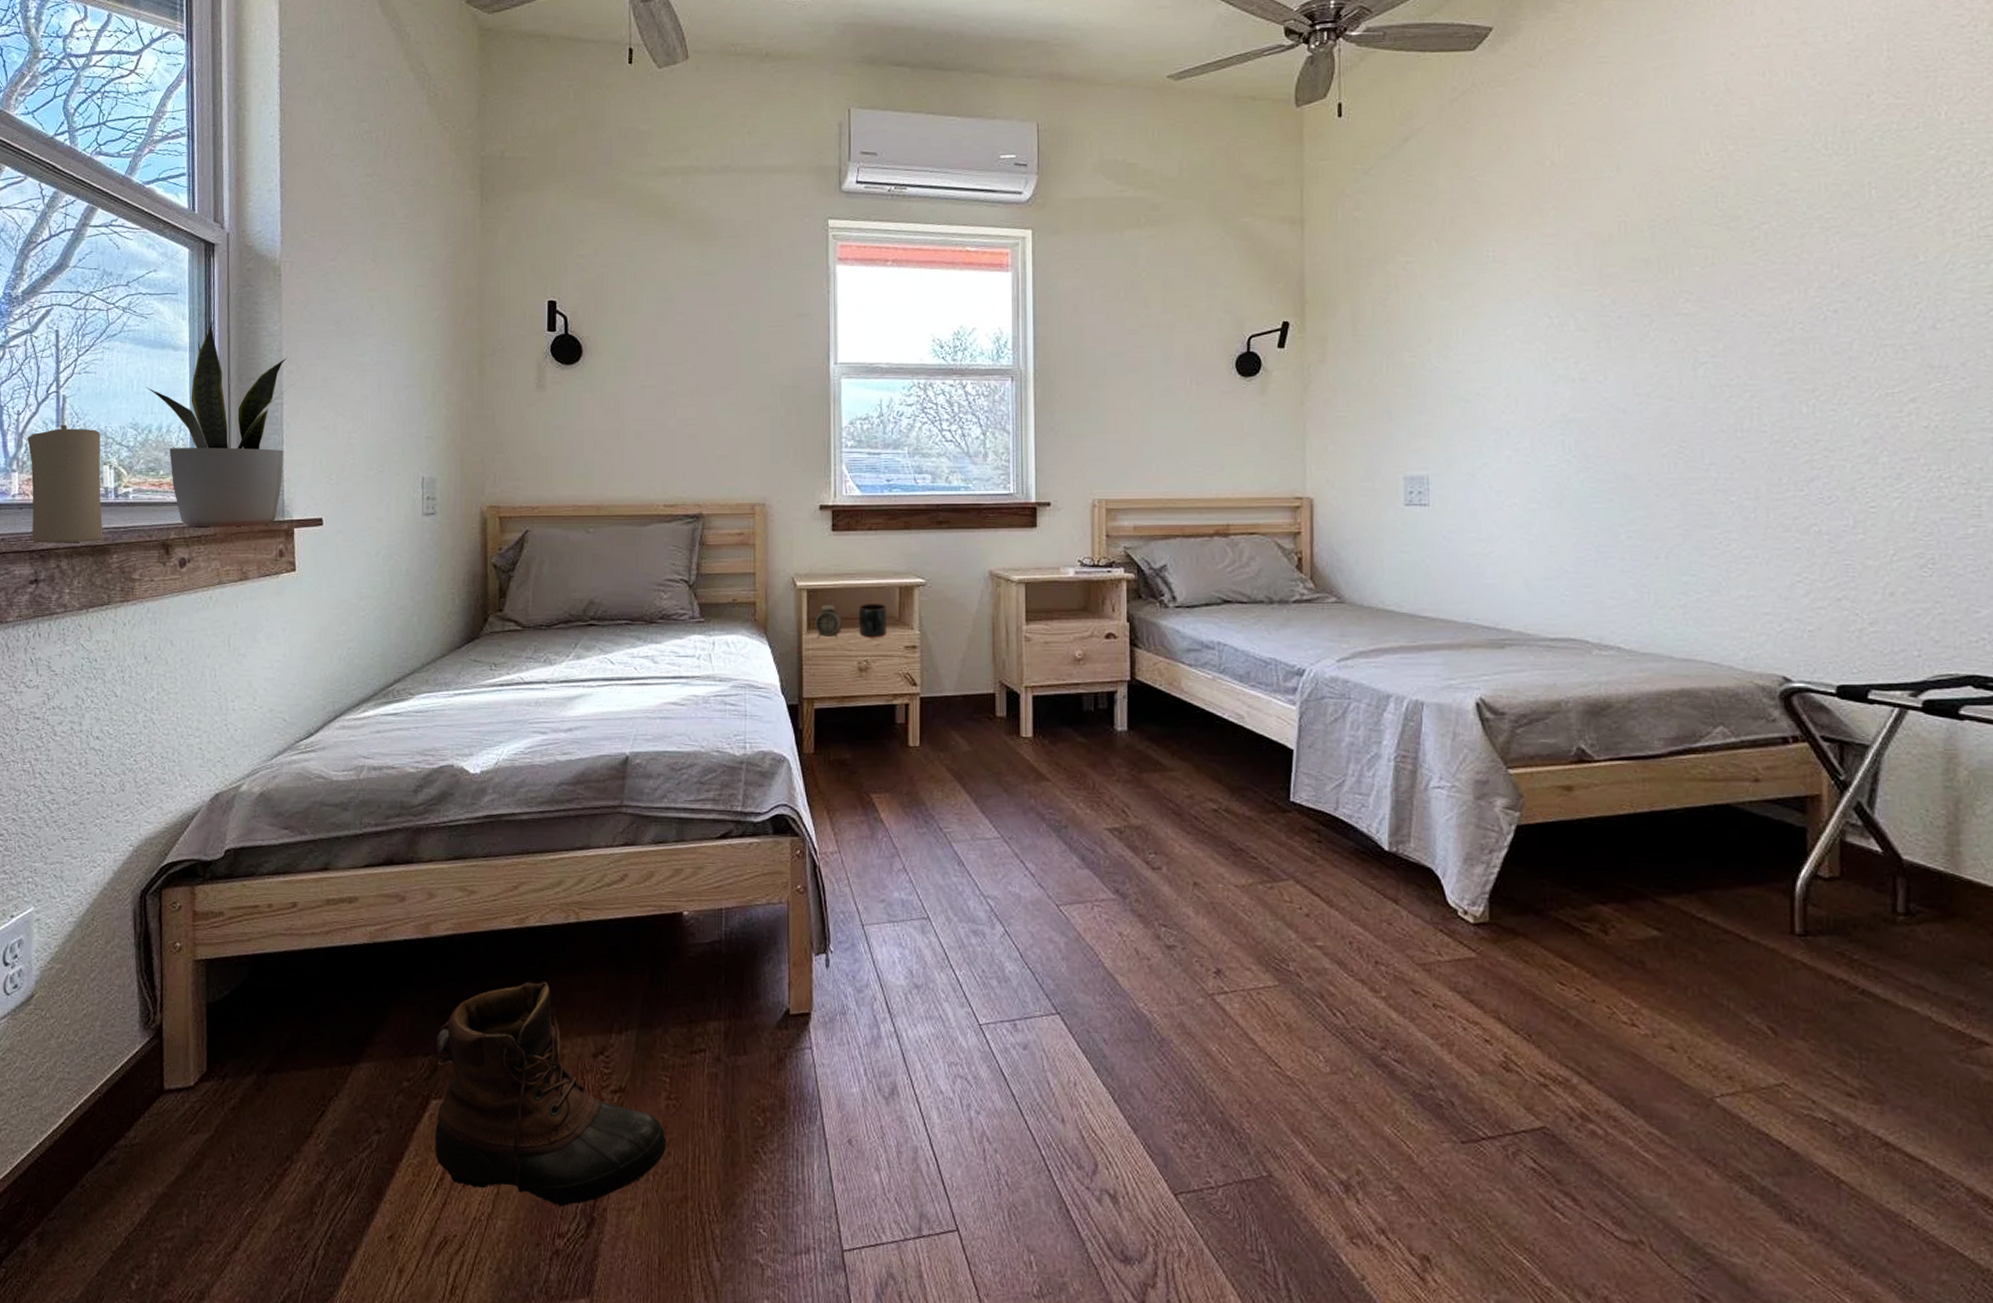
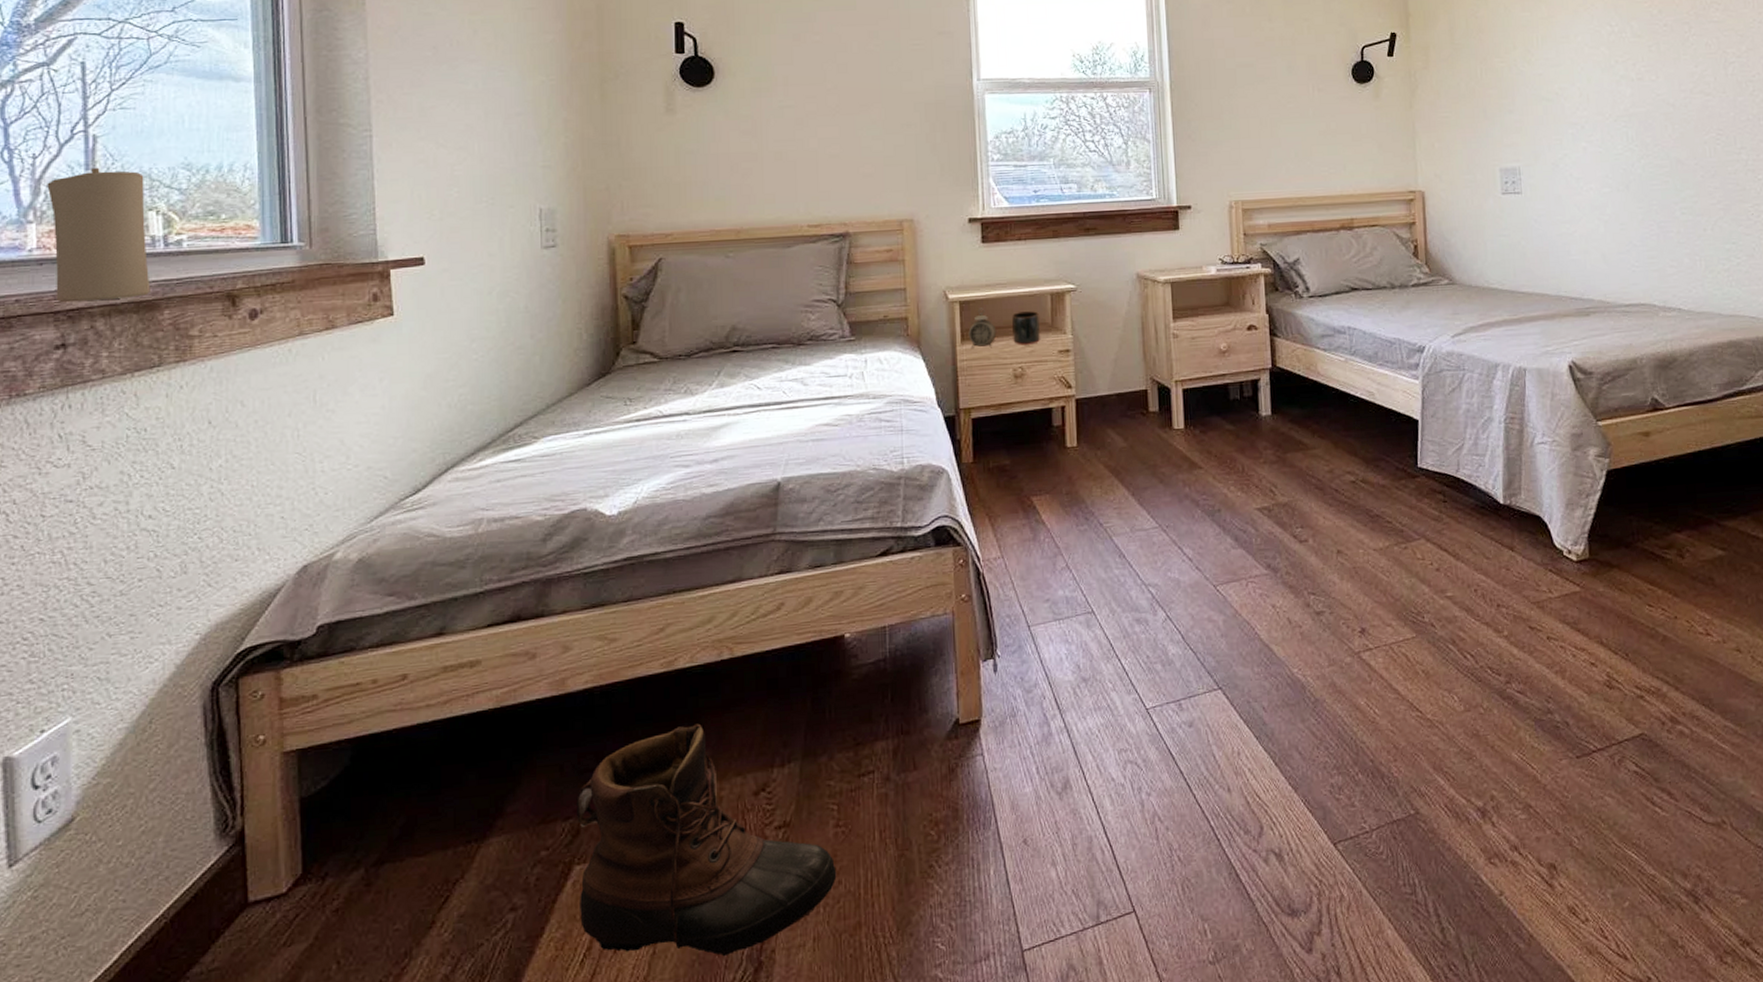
potted plant: present [145,321,299,528] -> none [200,48,391,275]

